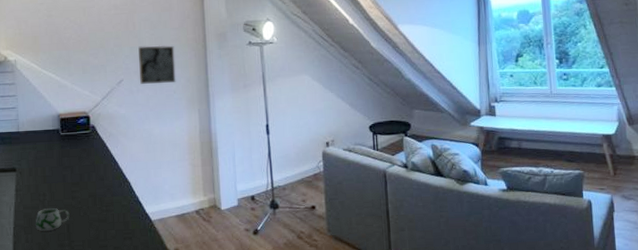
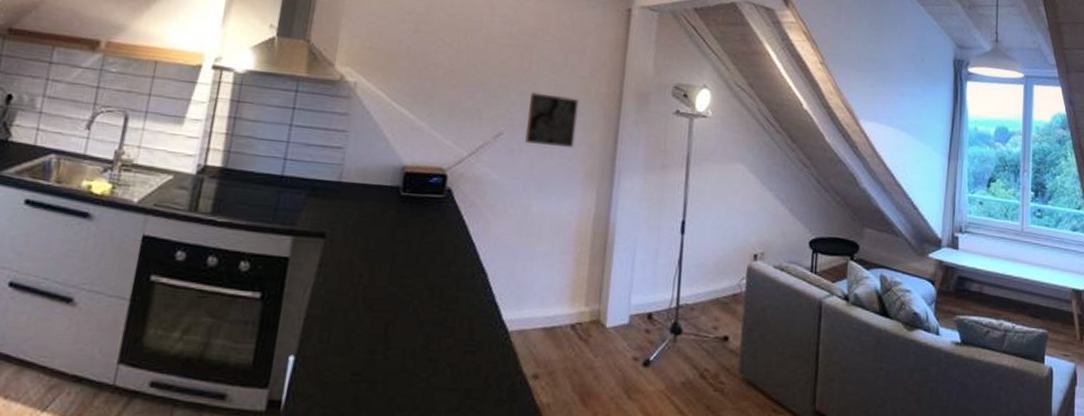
mug: present [36,208,70,232] -> none [338,296,392,330]

